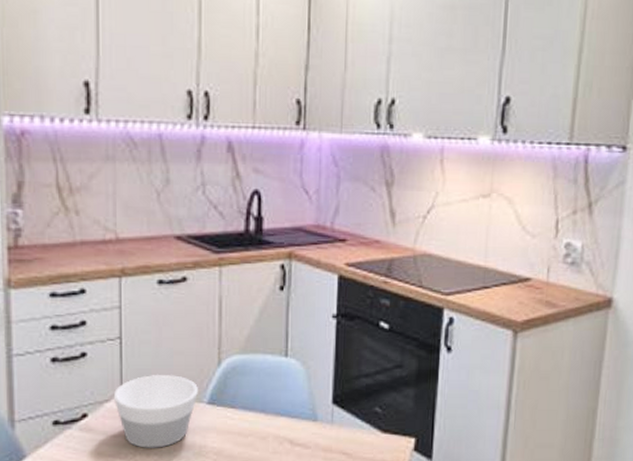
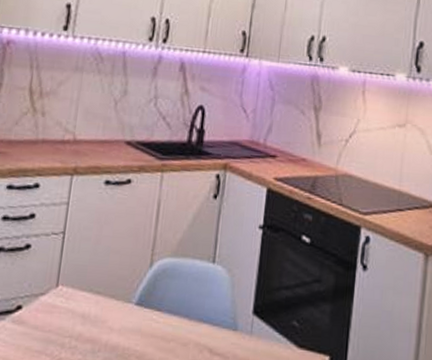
bowl: present [113,374,198,448] -> none [48,271,129,347]

